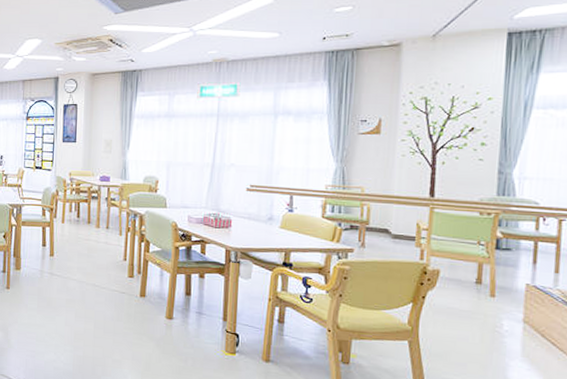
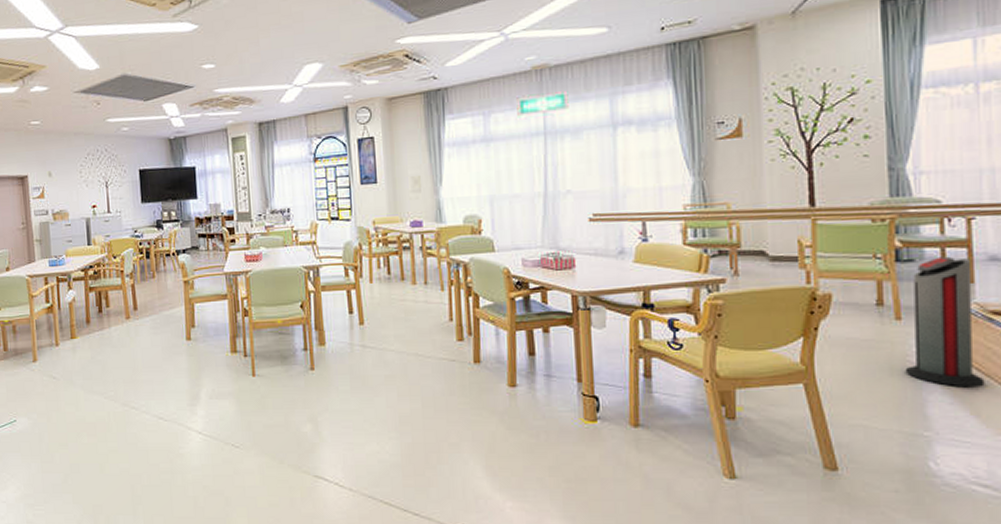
air purifier: none [493,249,558,359] -> present [905,256,985,388]

